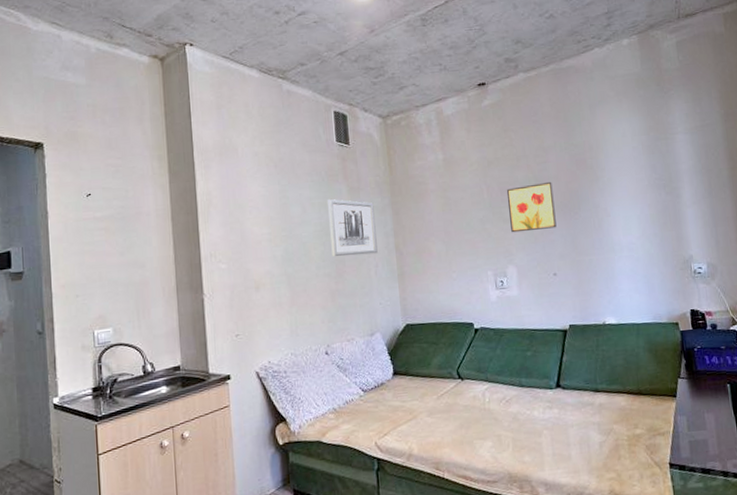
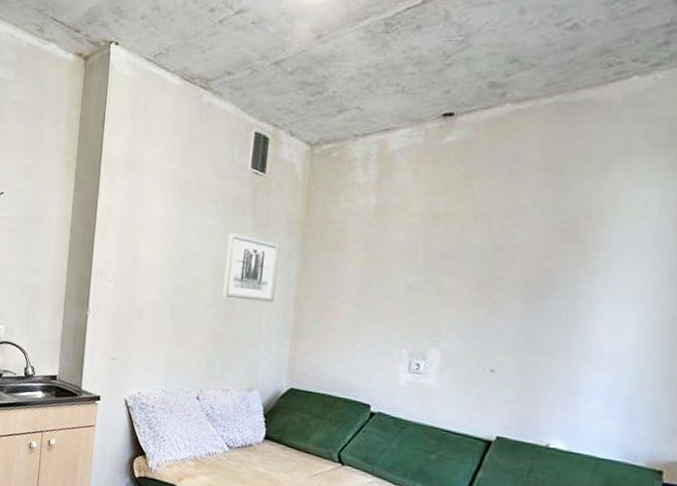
wall art: present [506,181,557,233] -> none [445,252,518,313]

